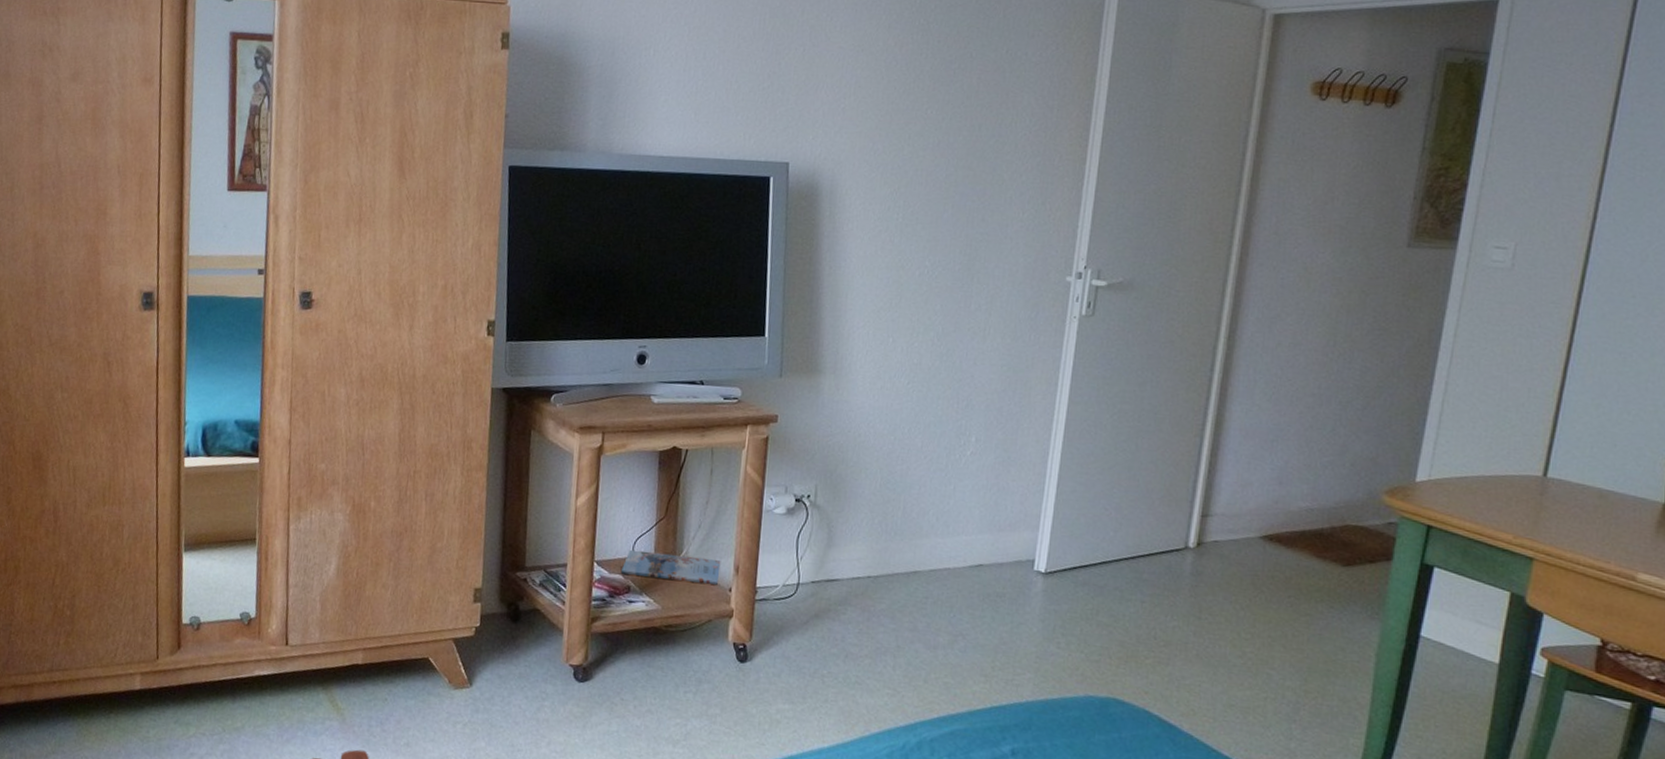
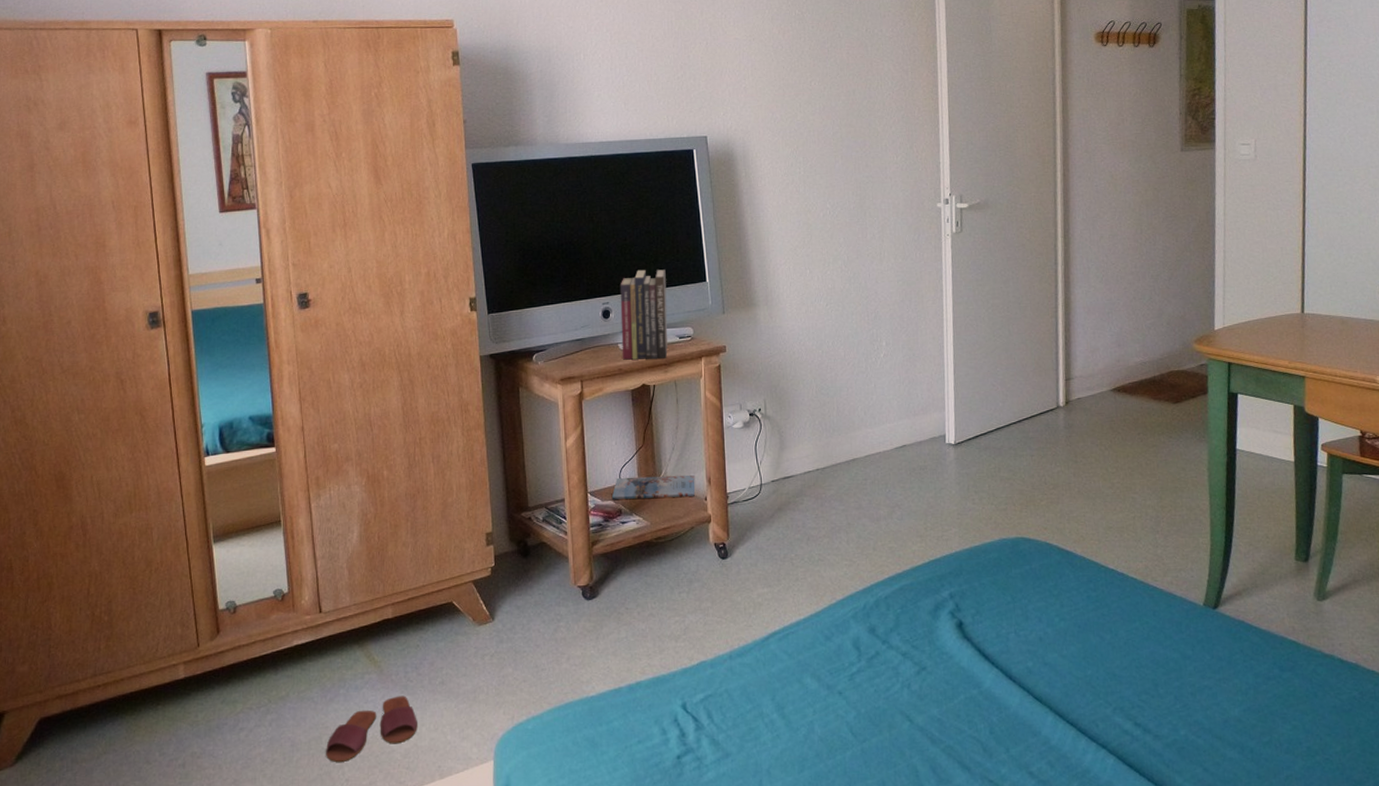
books: none [653,312,718,420] -> present [620,269,668,360]

